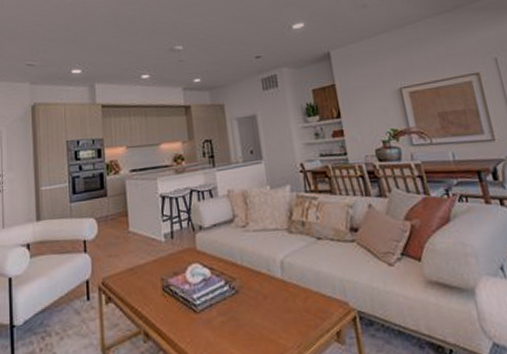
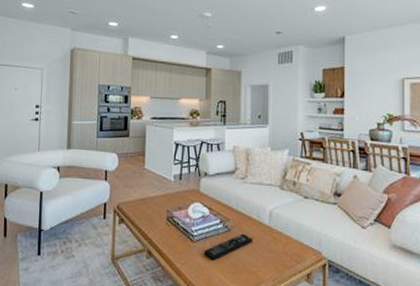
remote control: none [211,293,266,333] -> present [204,233,252,261]

